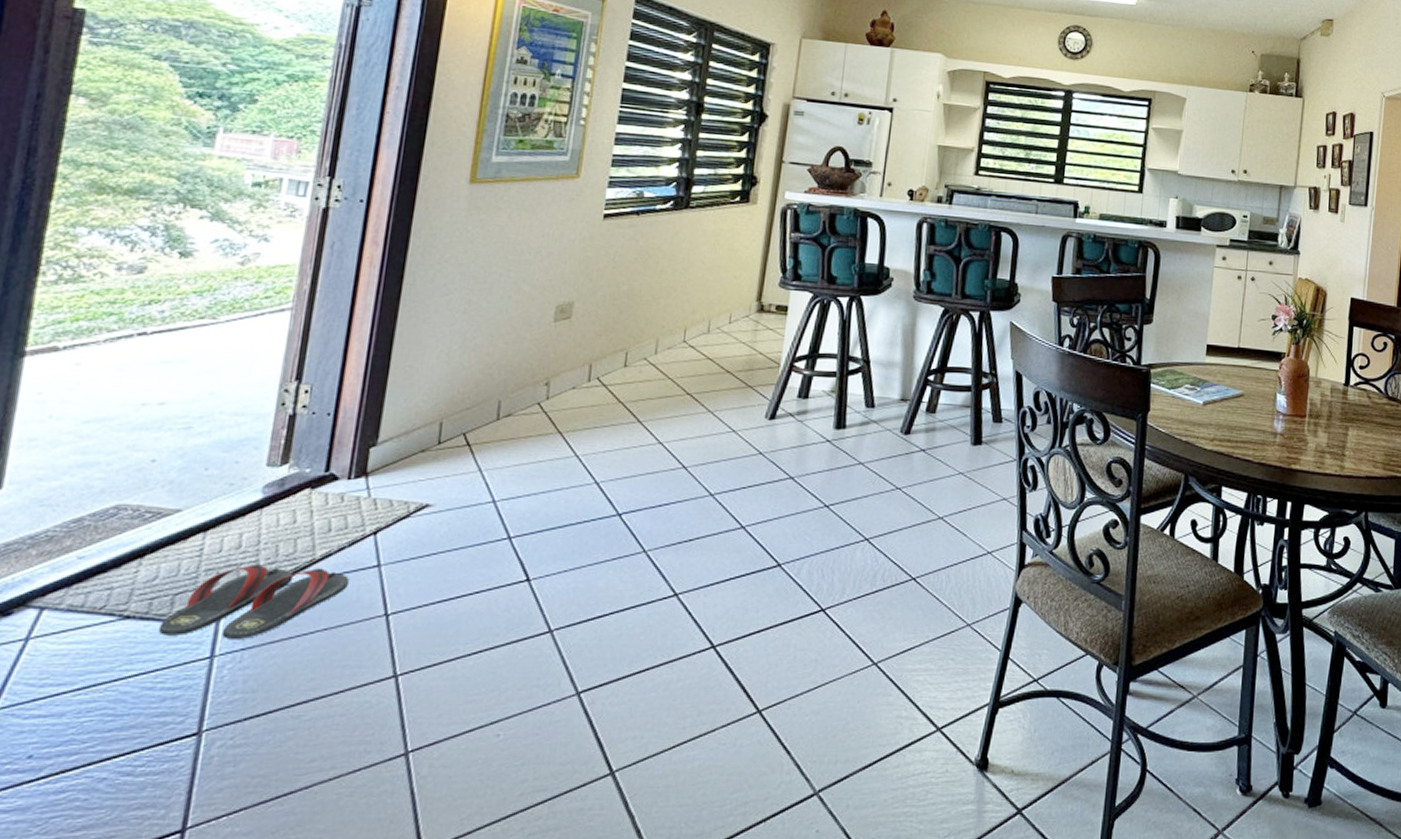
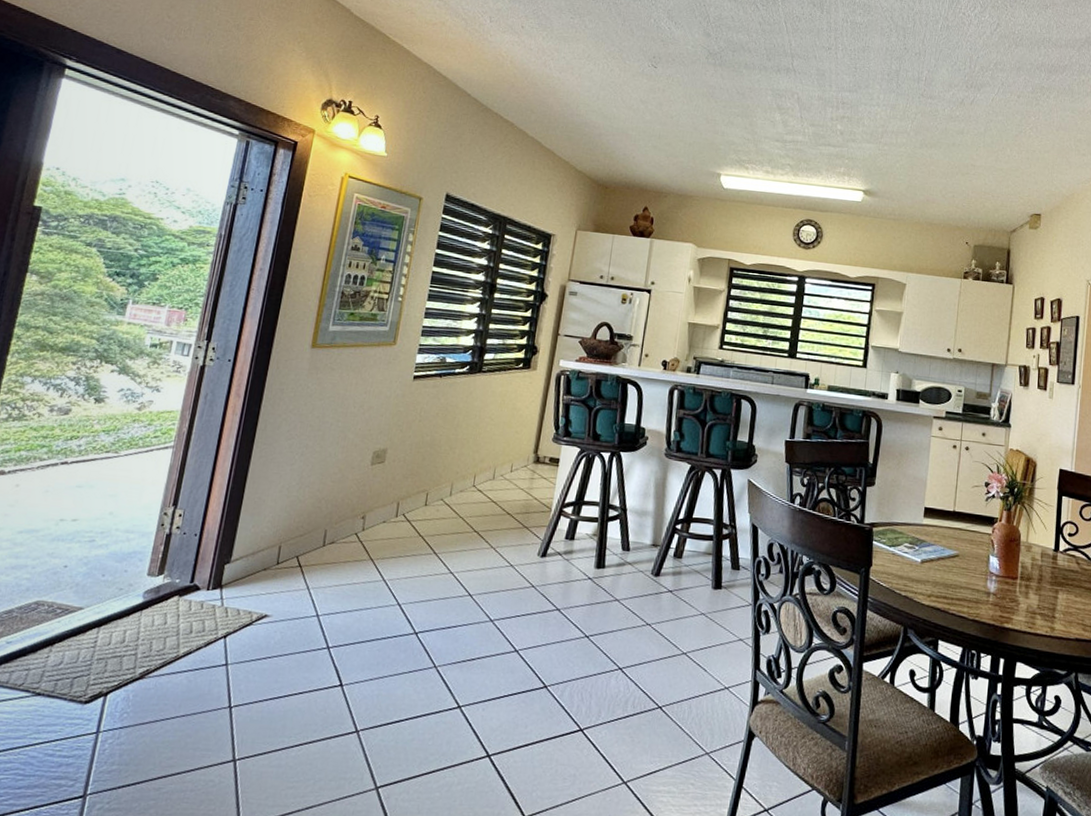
sandal: present [159,564,349,640] -> none [60,657,203,720]

